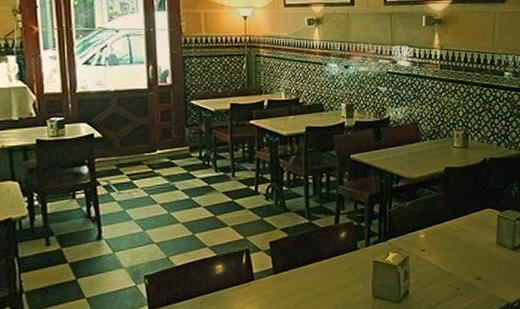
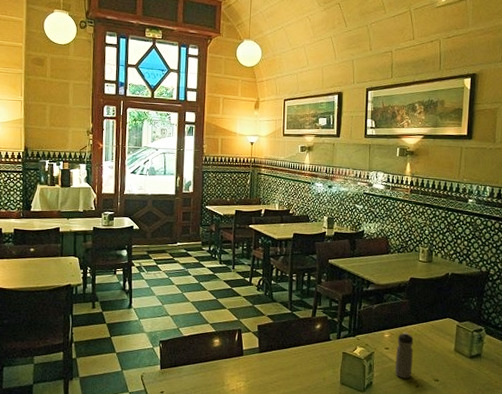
water bottle: none [433,229,452,282] -> present [394,332,414,379]

